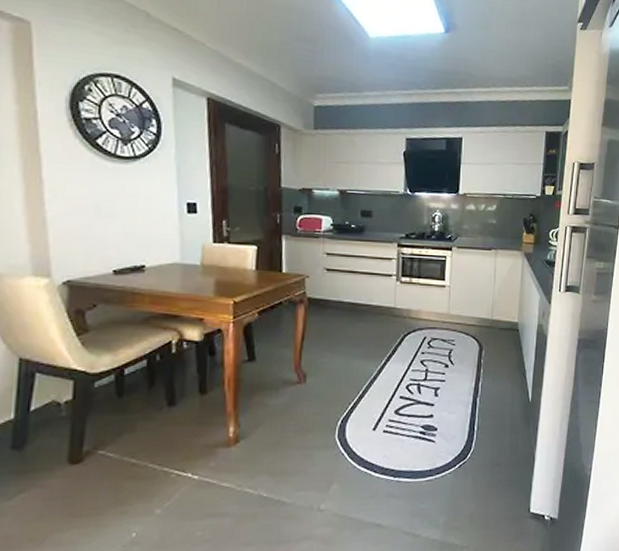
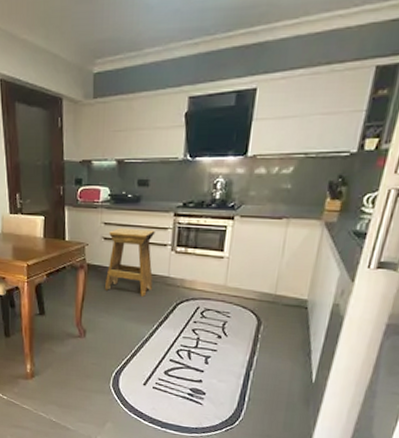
stool: none [328,258,380,330] -> present [105,227,156,297]

